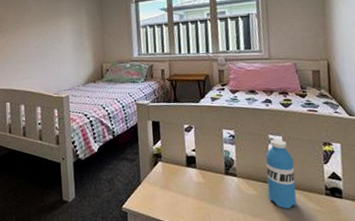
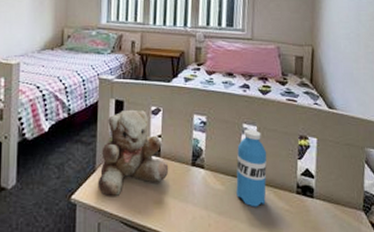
teddy bear: none [143,128,205,205] -> present [97,109,169,197]

